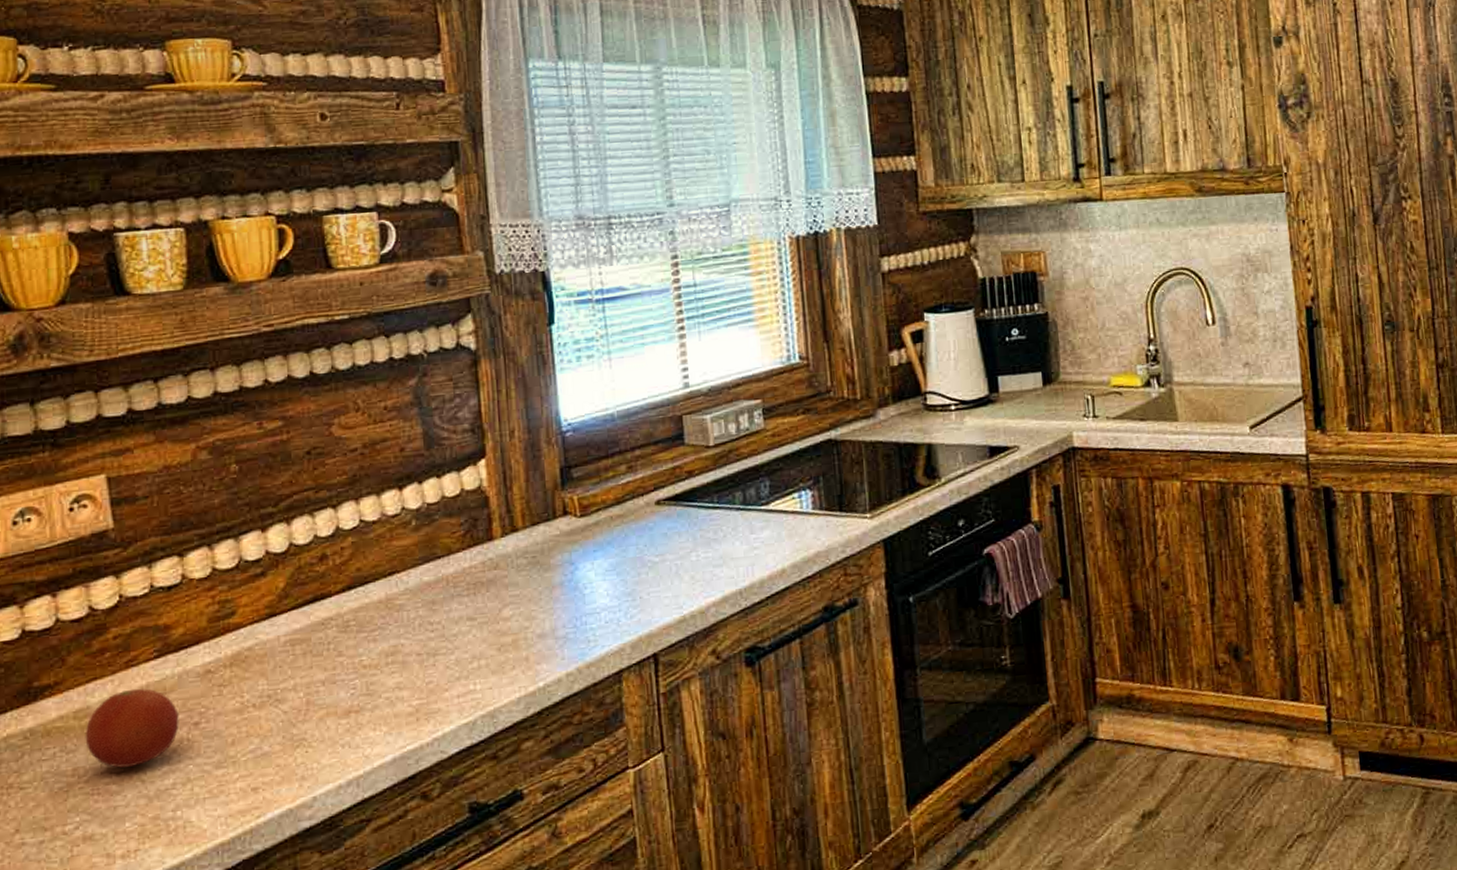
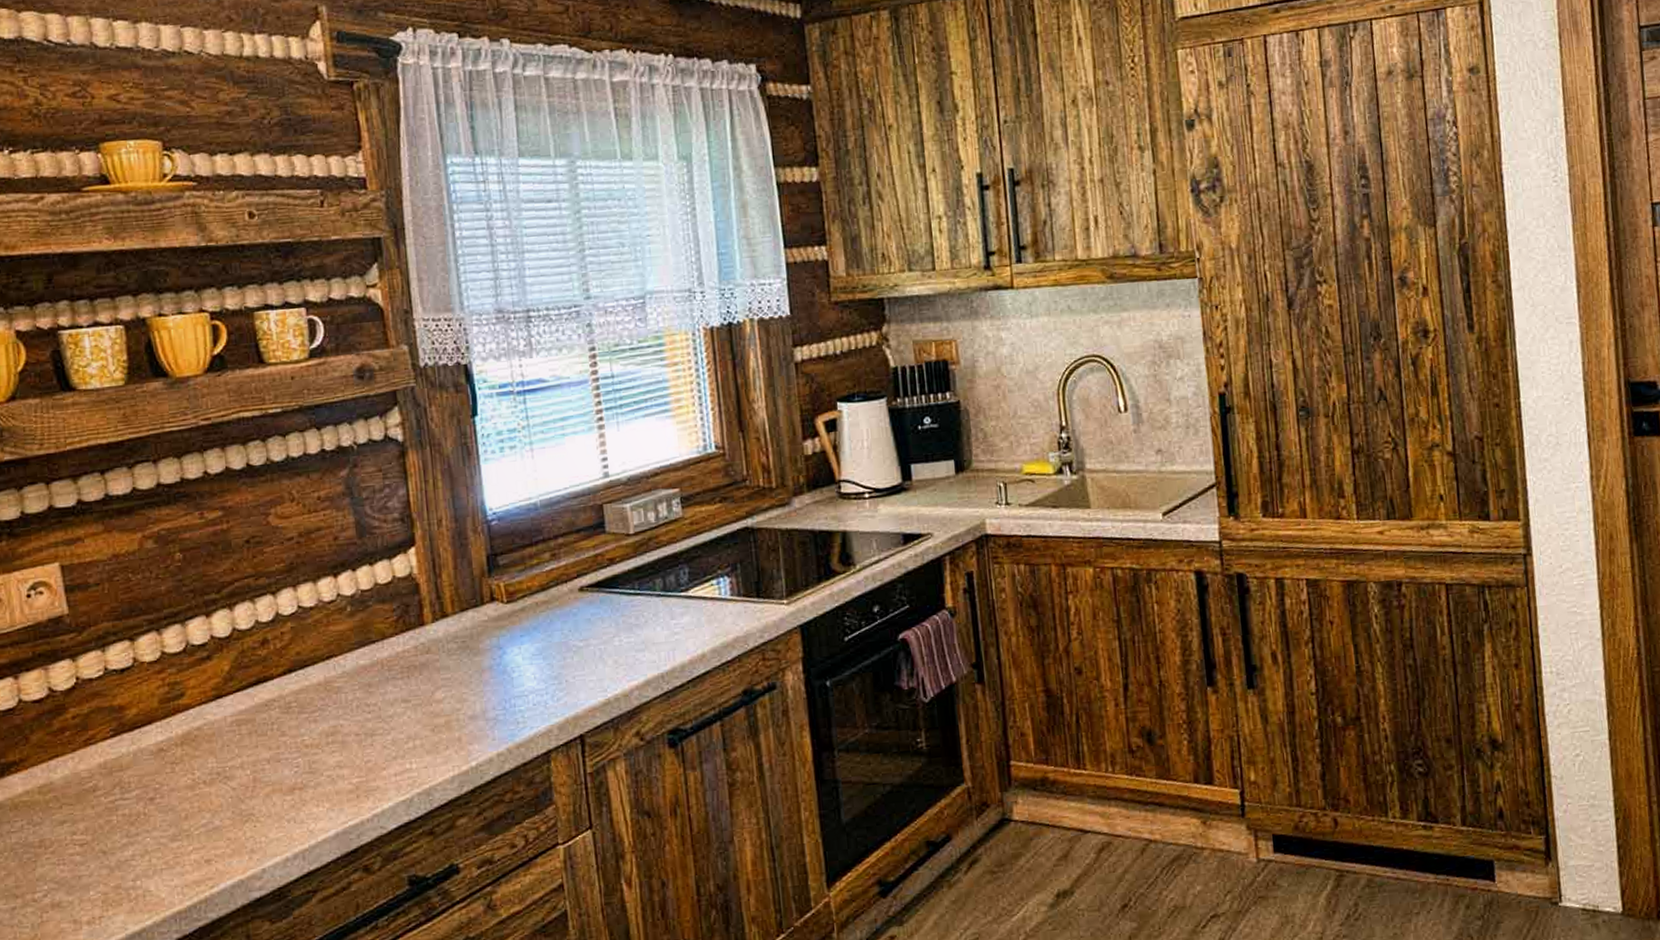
fruit: present [85,688,179,768] -> none [49,765,136,840]

